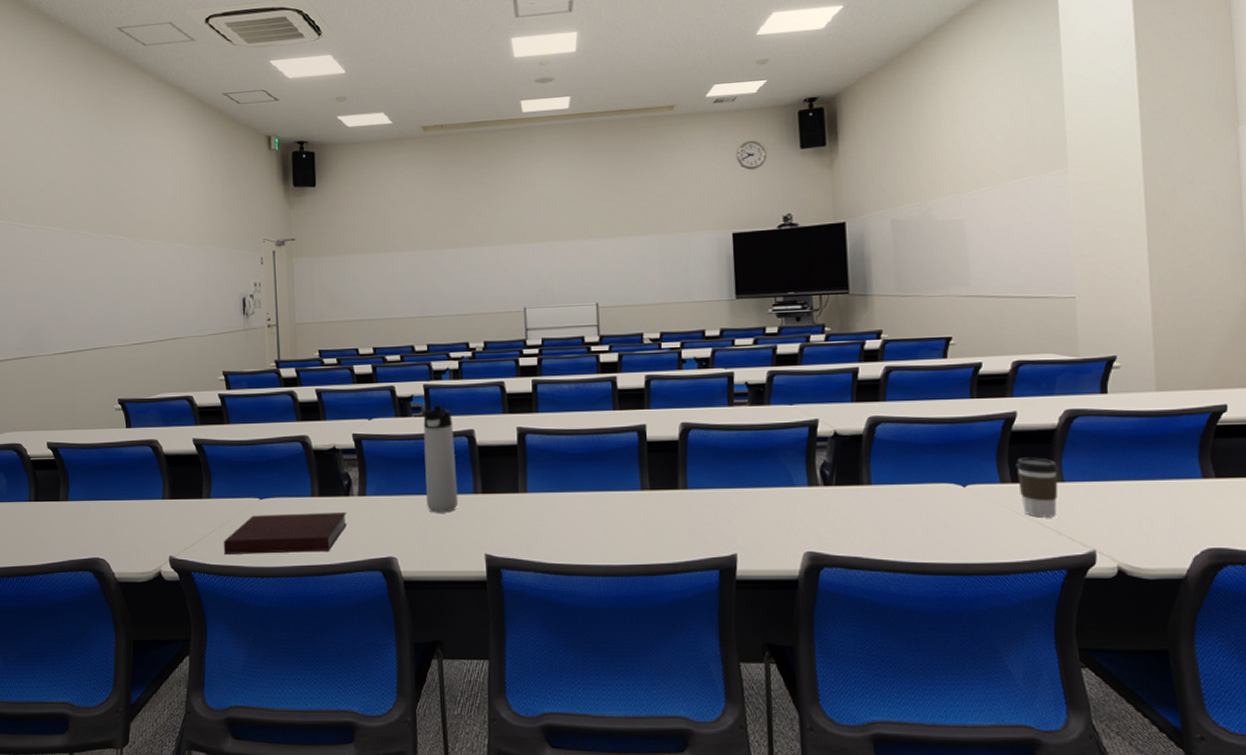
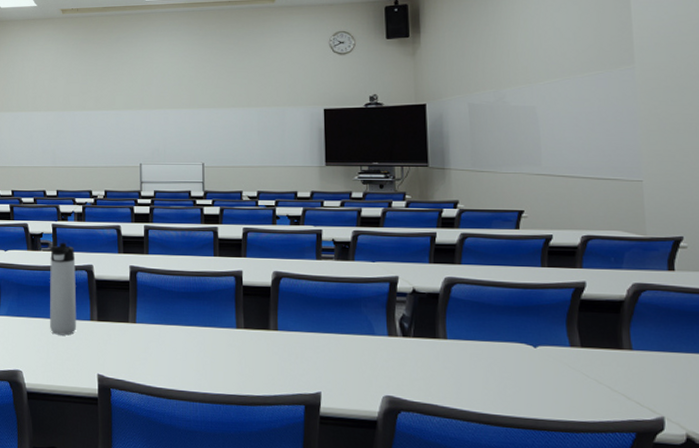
coffee cup: present [1015,457,1059,518] -> none [584,324,627,383]

